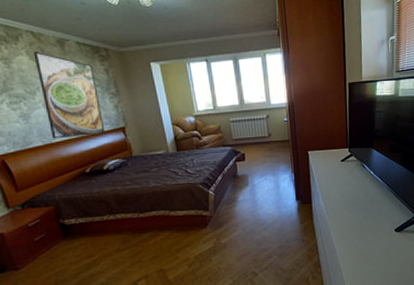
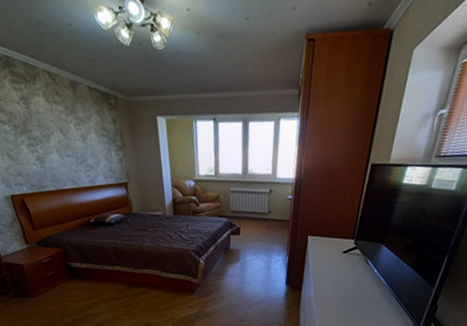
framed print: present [33,51,105,139] -> none [49,92,109,187]

